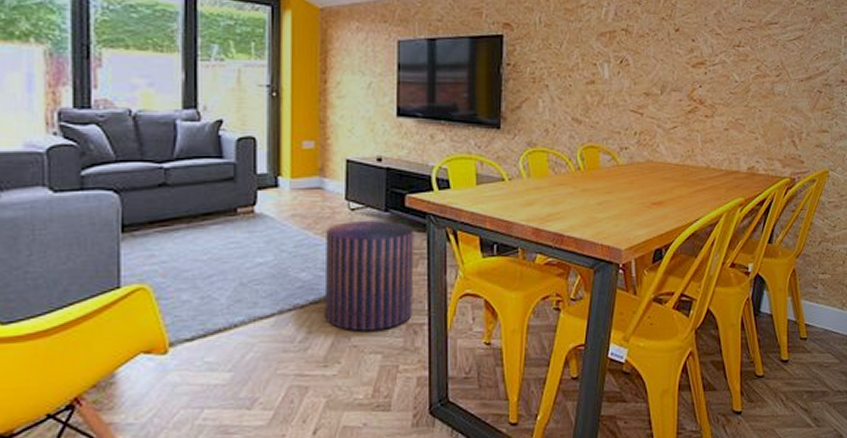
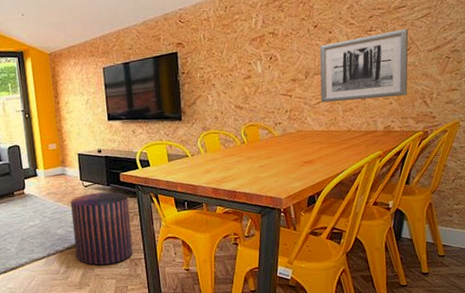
wall art: none [677,50,780,131] -> present [319,28,409,103]

